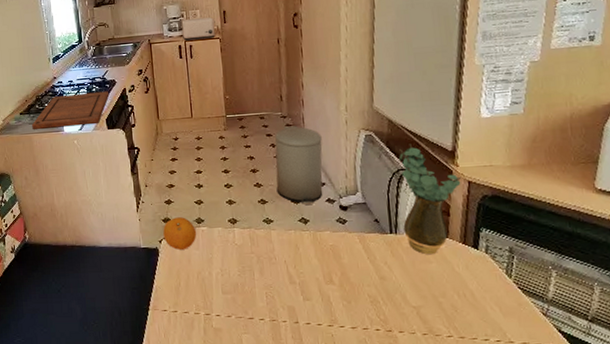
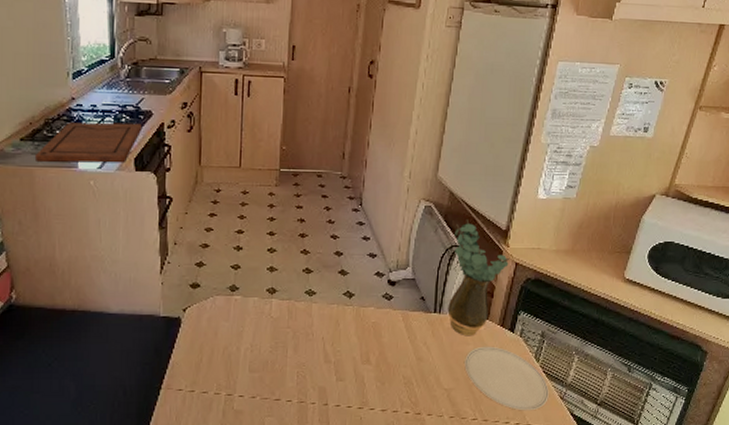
fruit: present [163,217,197,250] -> none [189,283,229,320]
toaster: present [181,17,215,41] -> none [241,49,282,76]
pedal bin: present [274,126,323,205] -> none [324,188,380,277]
plate: none [429,263,529,328] -> present [464,346,549,411]

